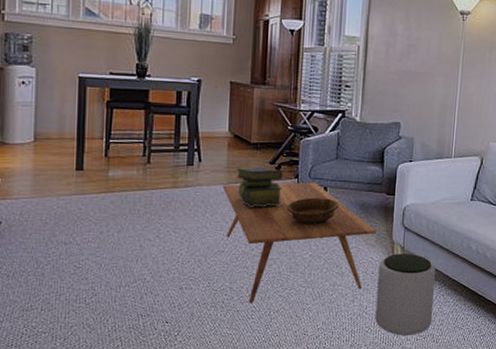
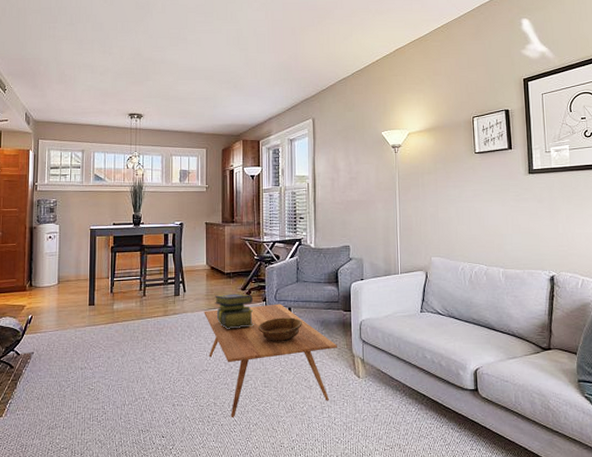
plant pot: present [375,253,435,335] -> none [342,366,397,445]

